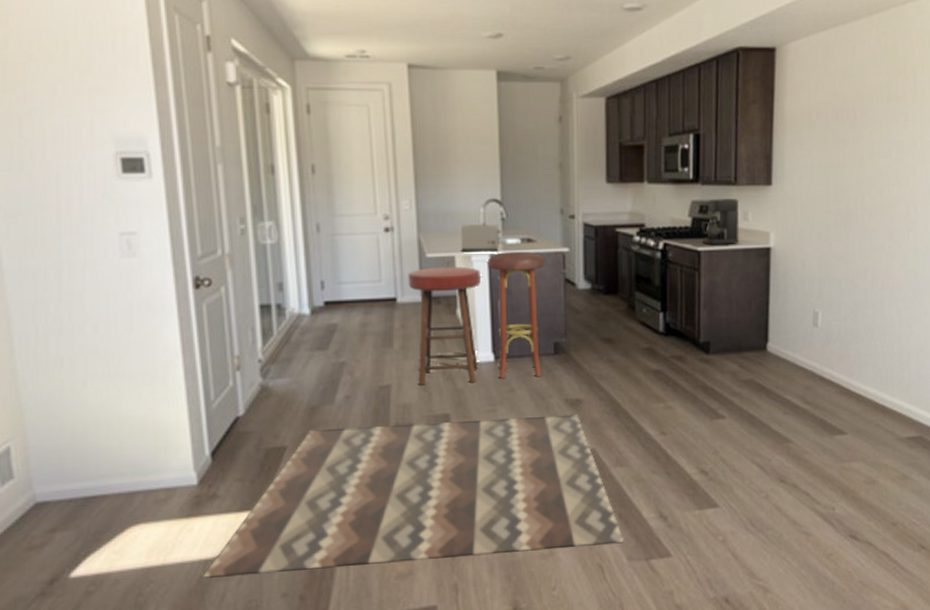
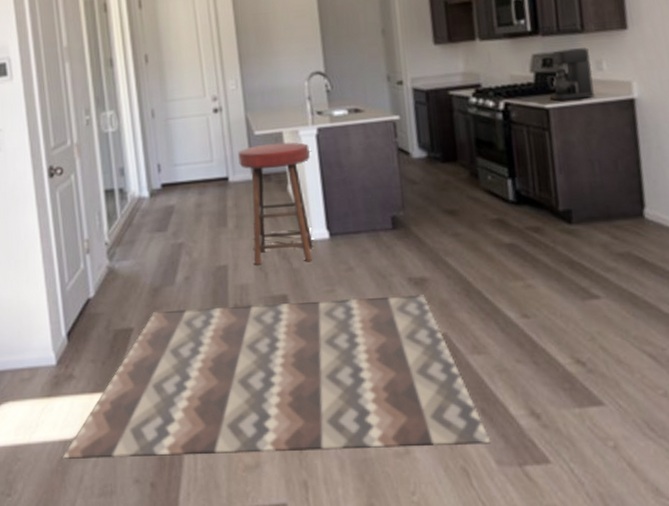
toaster: present [460,225,501,253] -> none [286,97,327,128]
bar stool: present [488,252,545,379] -> none [316,122,381,257]

